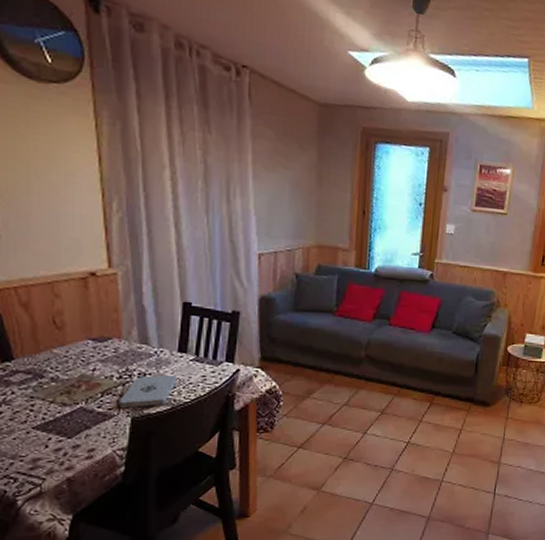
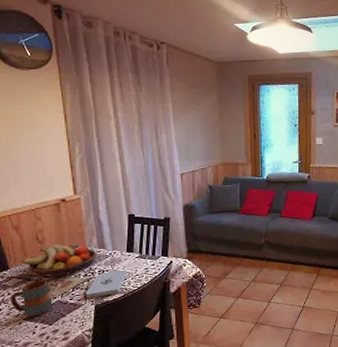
mug: none [13,378,73,426] -> present [9,280,53,317]
fruit bowl: none [33,332,136,376] -> present [22,244,96,277]

